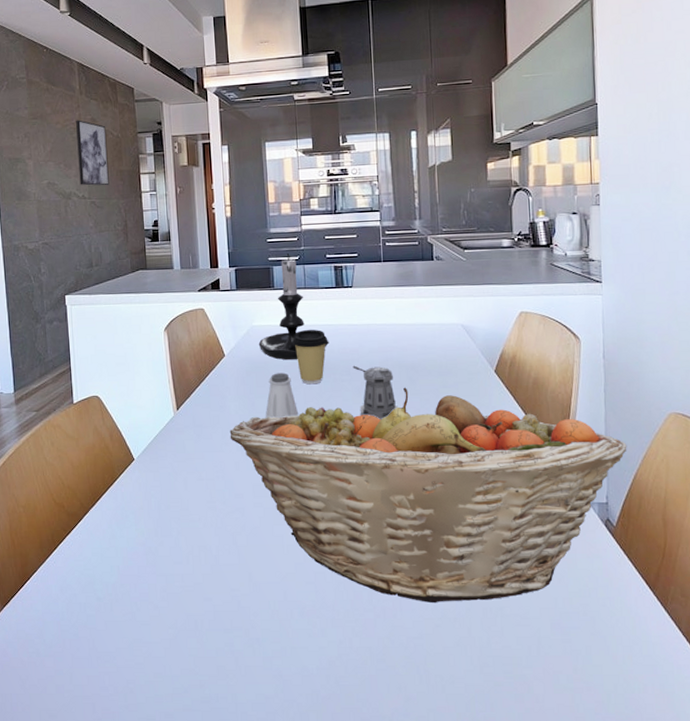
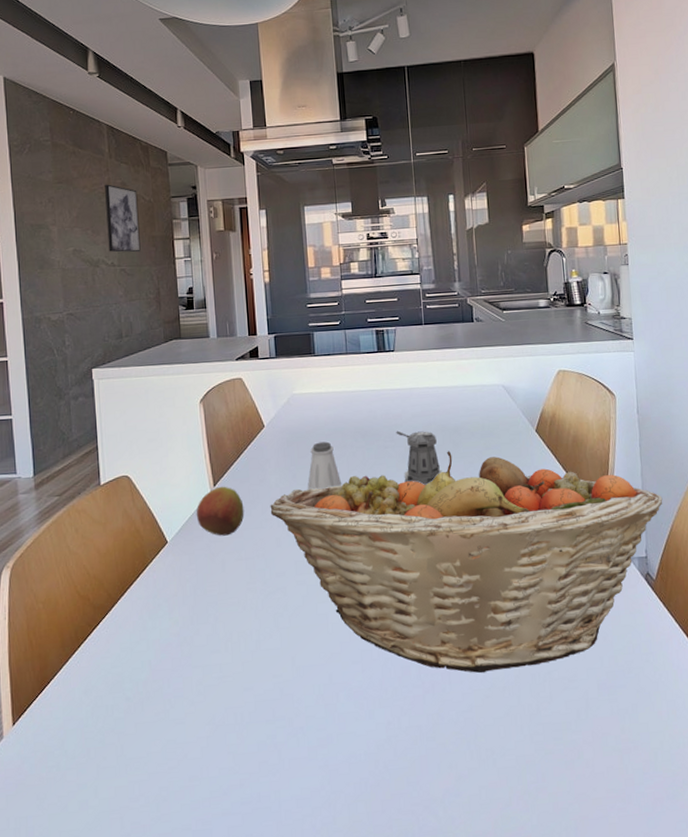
apple: none [160,410,205,457] -> present [196,486,244,536]
candle holder: present [258,254,330,360] -> none [299,319,372,429]
coffee cup: present [291,330,328,385] -> none [333,396,371,453]

